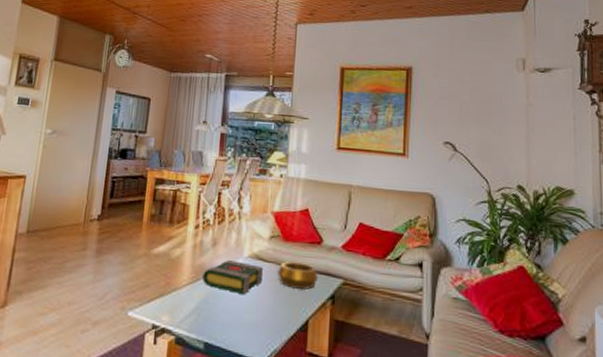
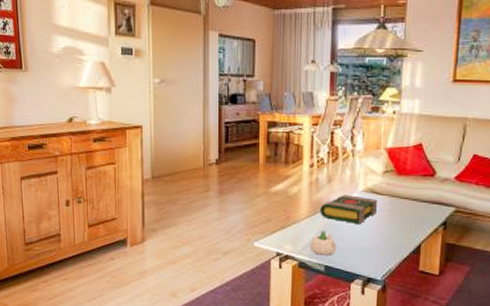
succulent planter: none [189,300,219,331] -> present [310,231,337,256]
decorative bowl: present [278,261,319,290] -> none [391,194,432,218]

